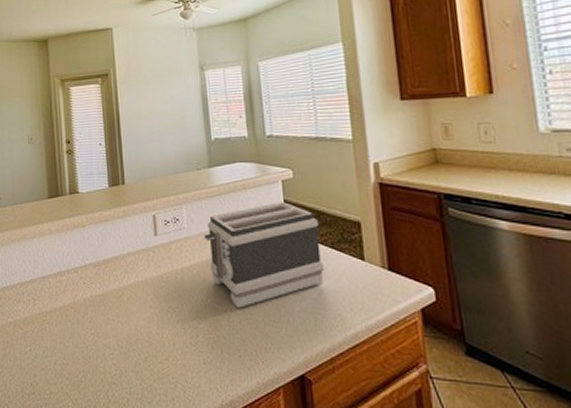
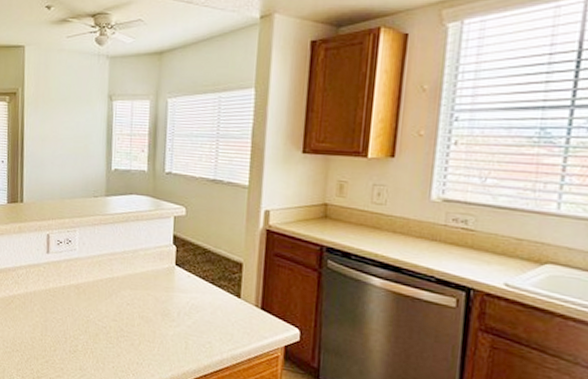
toaster: present [204,202,325,308] -> none [93,236,203,327]

